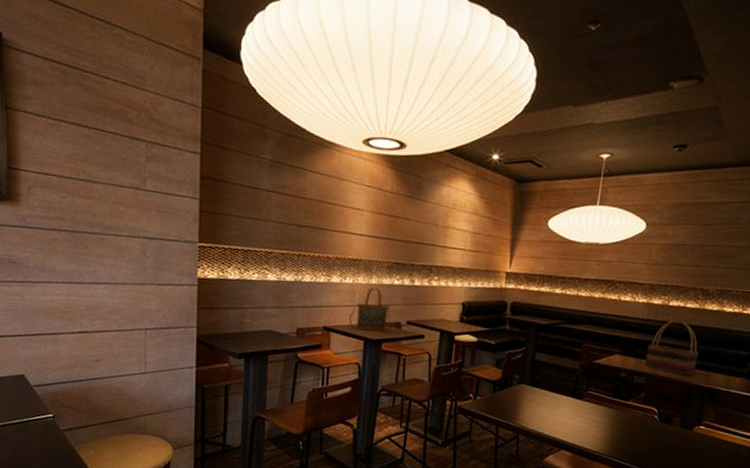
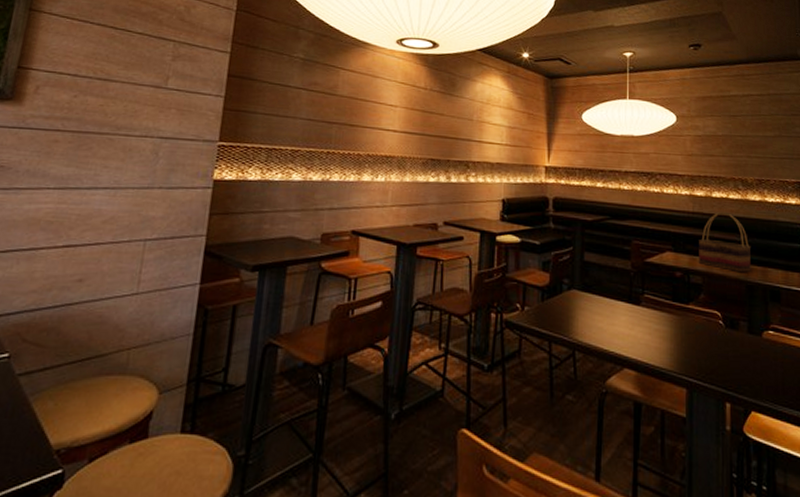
handbag: present [349,287,392,334] -> none [381,186,428,237]

